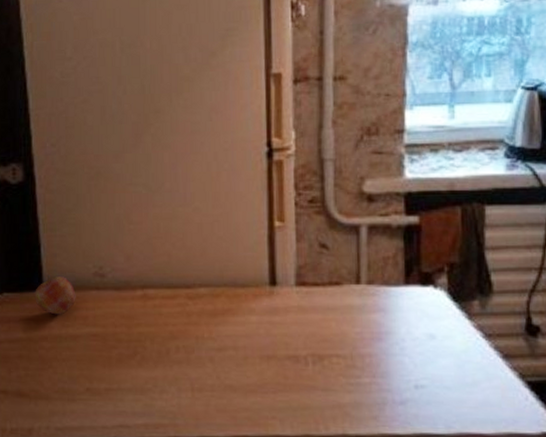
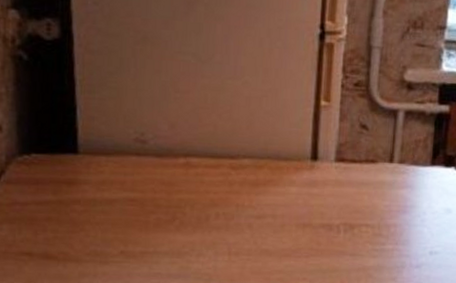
apple: present [35,274,76,315] -> none [68,137,114,179]

